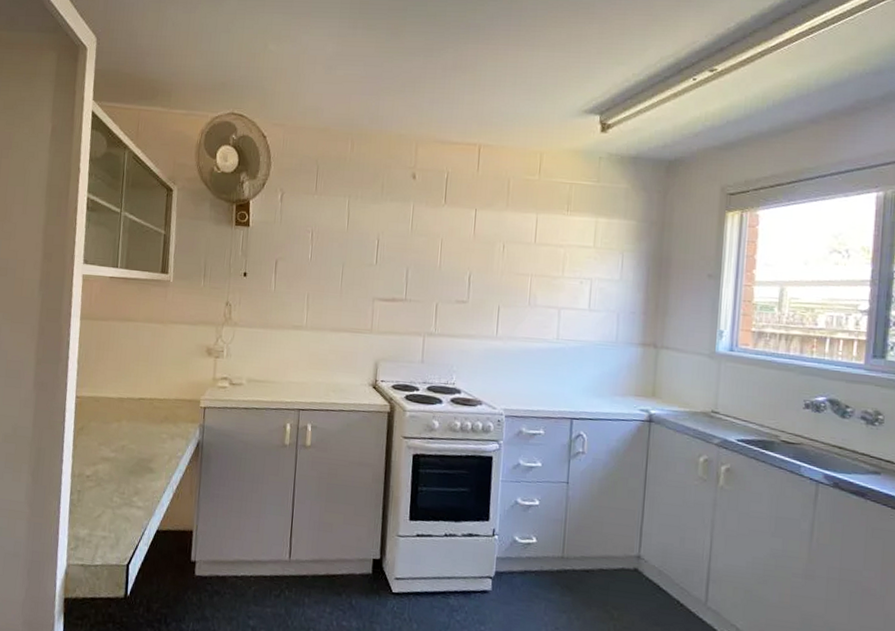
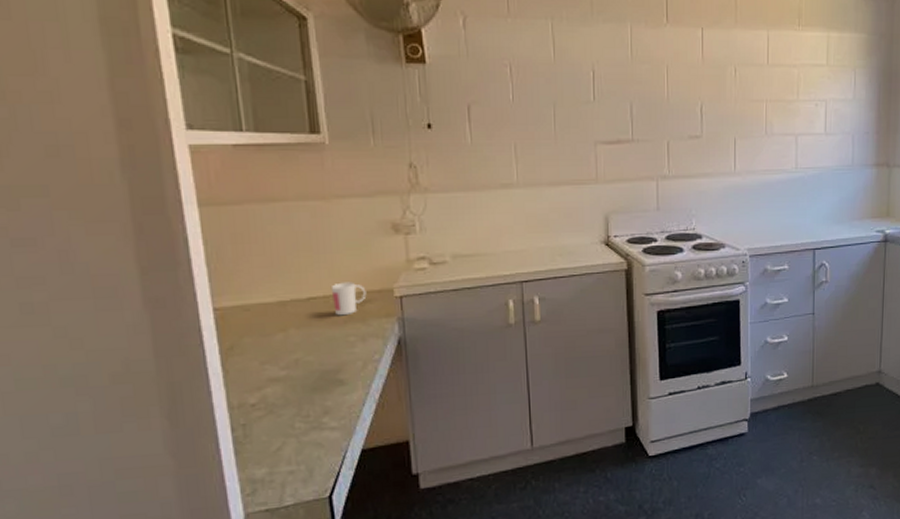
mug: none [155,389,181,417] -> present [330,282,367,316]

